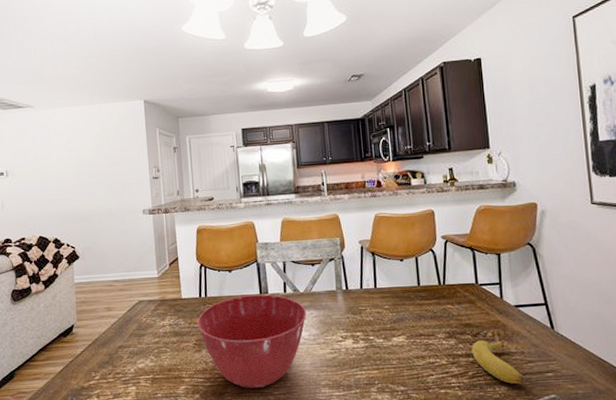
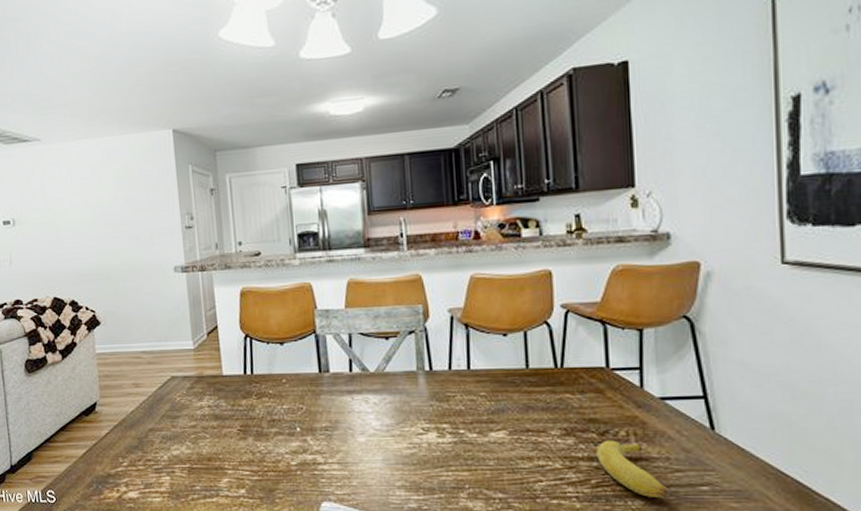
mixing bowl: present [197,294,307,389] -> none [241,373,379,486]

